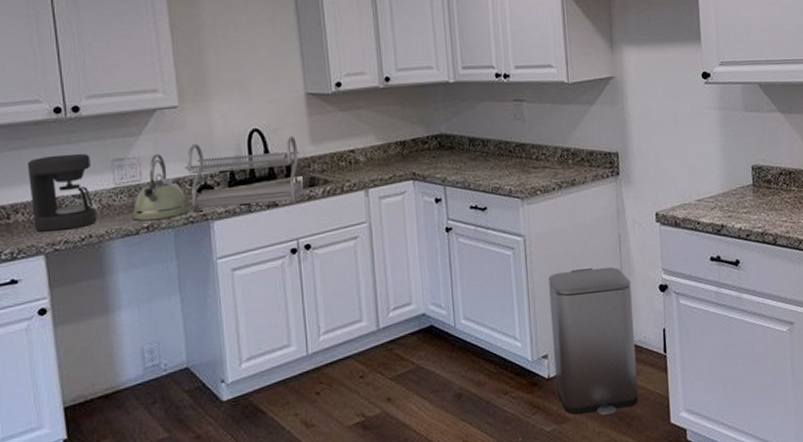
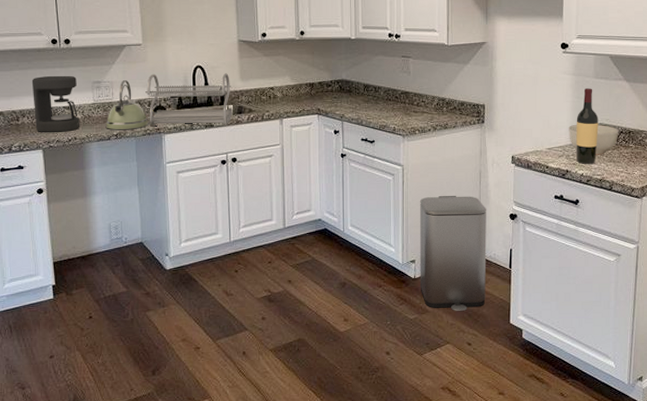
bowl: none [719,166,778,204] -> present [569,124,619,155]
wine bottle: none [727,123,755,216] -> present [576,88,599,165]

